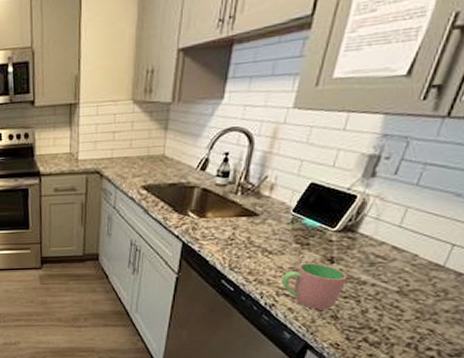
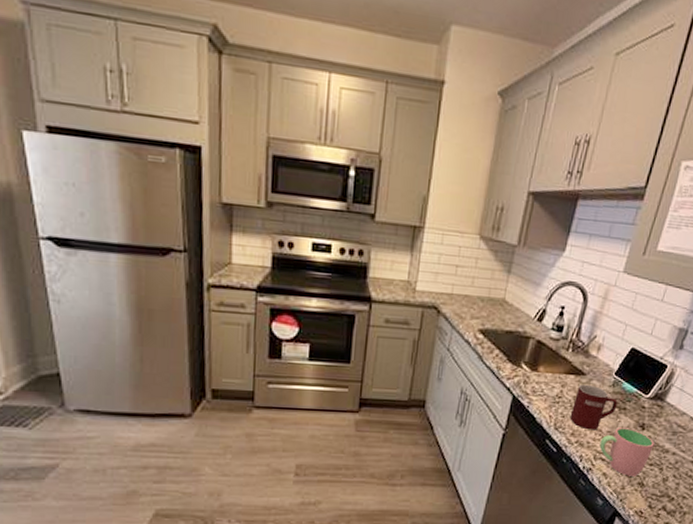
mug: none [245,224,299,268] -> present [570,384,618,430]

